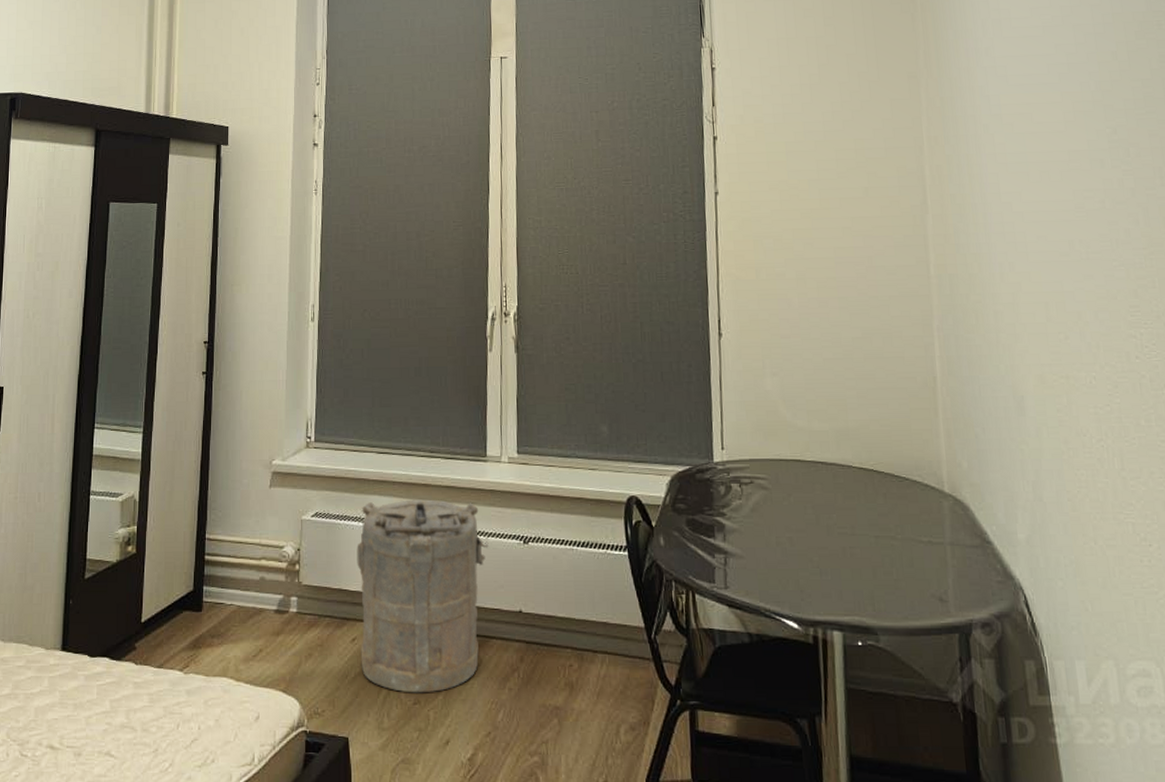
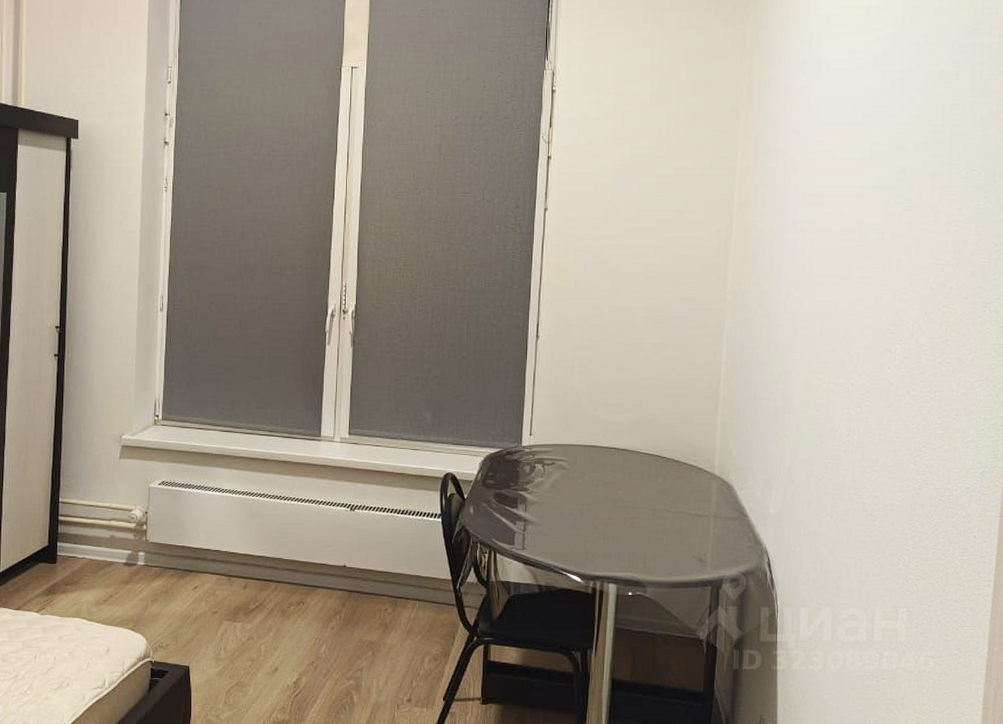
laundry hamper: present [357,499,489,693] -> none [200,472,319,631]

